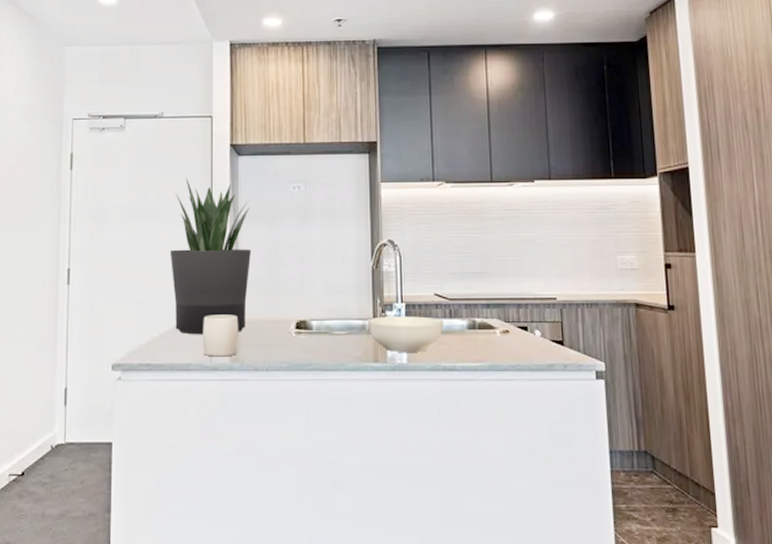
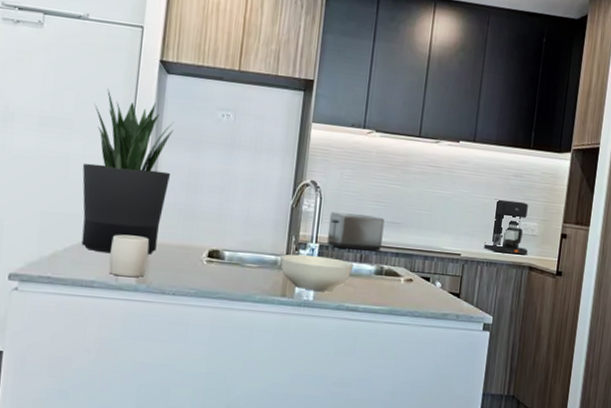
toaster: none [411,267,470,305] -> present [327,212,385,252]
coffee maker: none [579,235,630,293] -> present [483,200,528,256]

